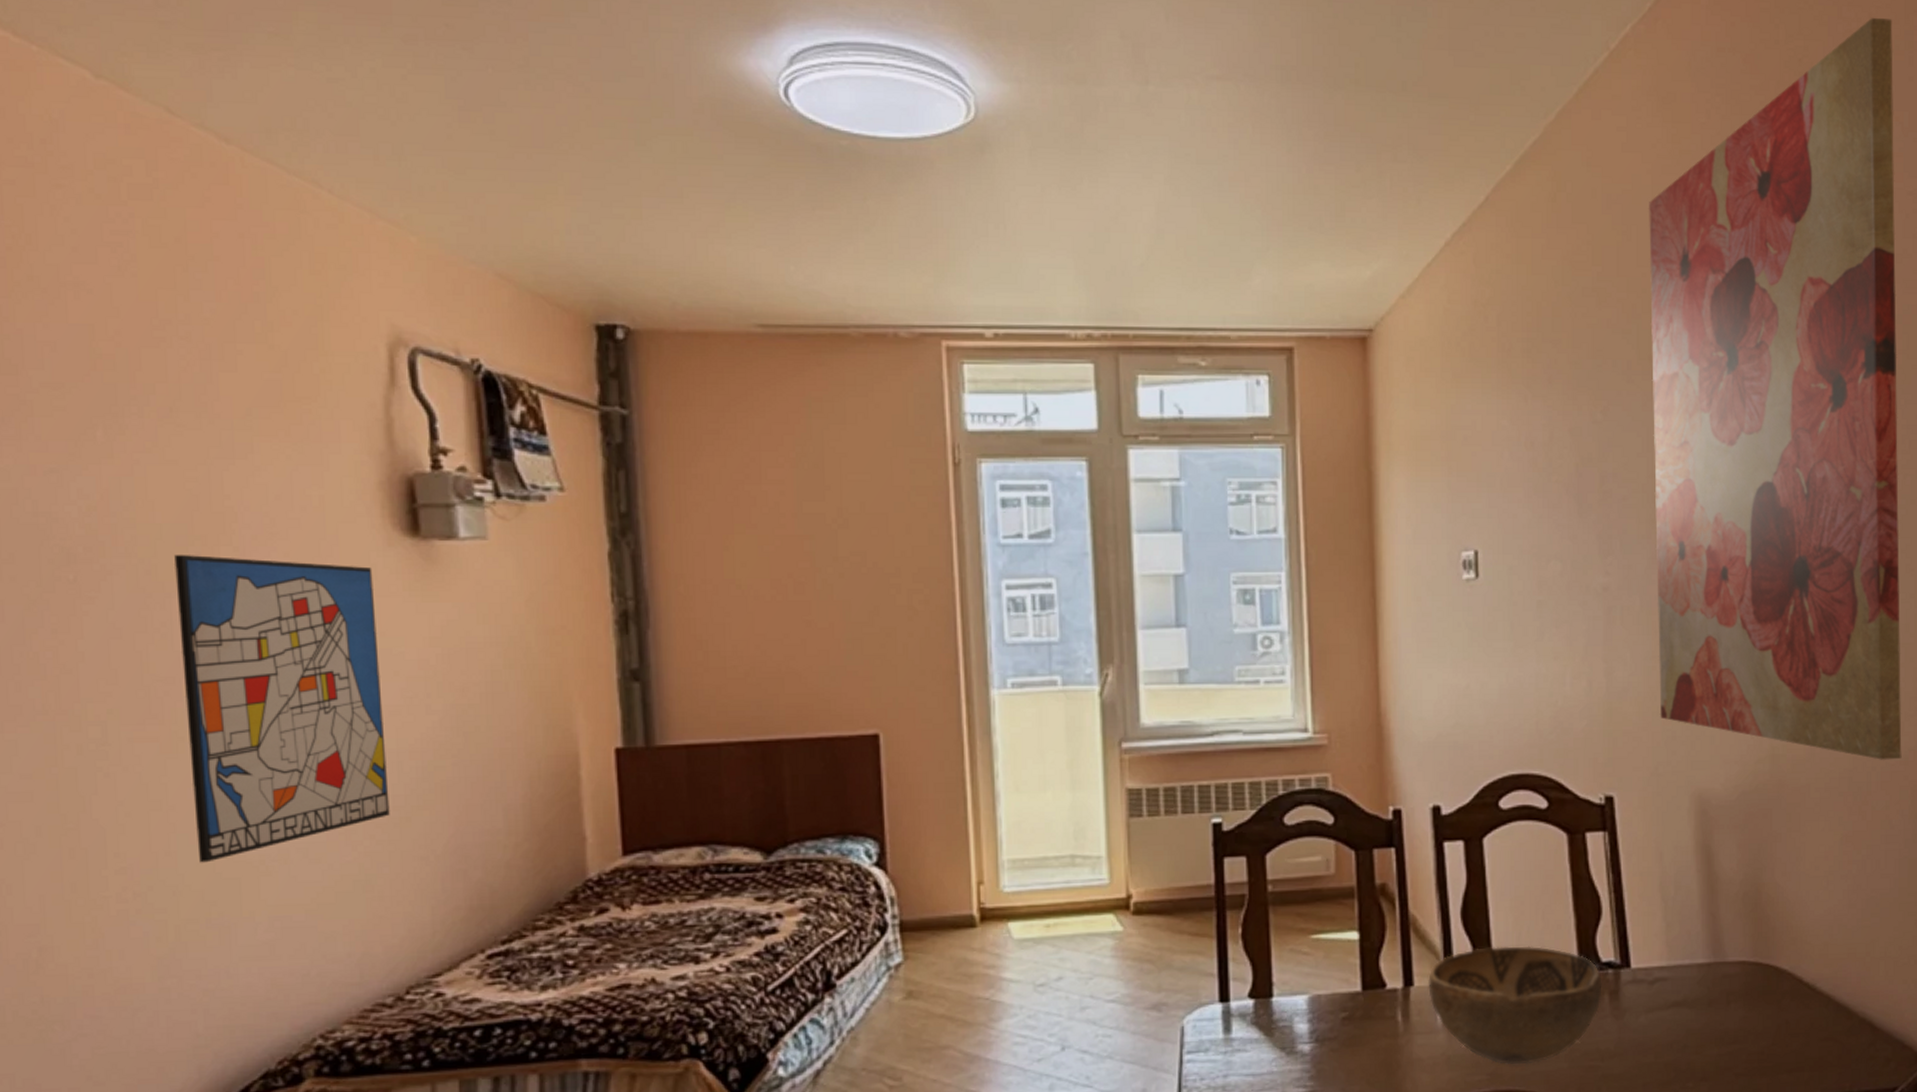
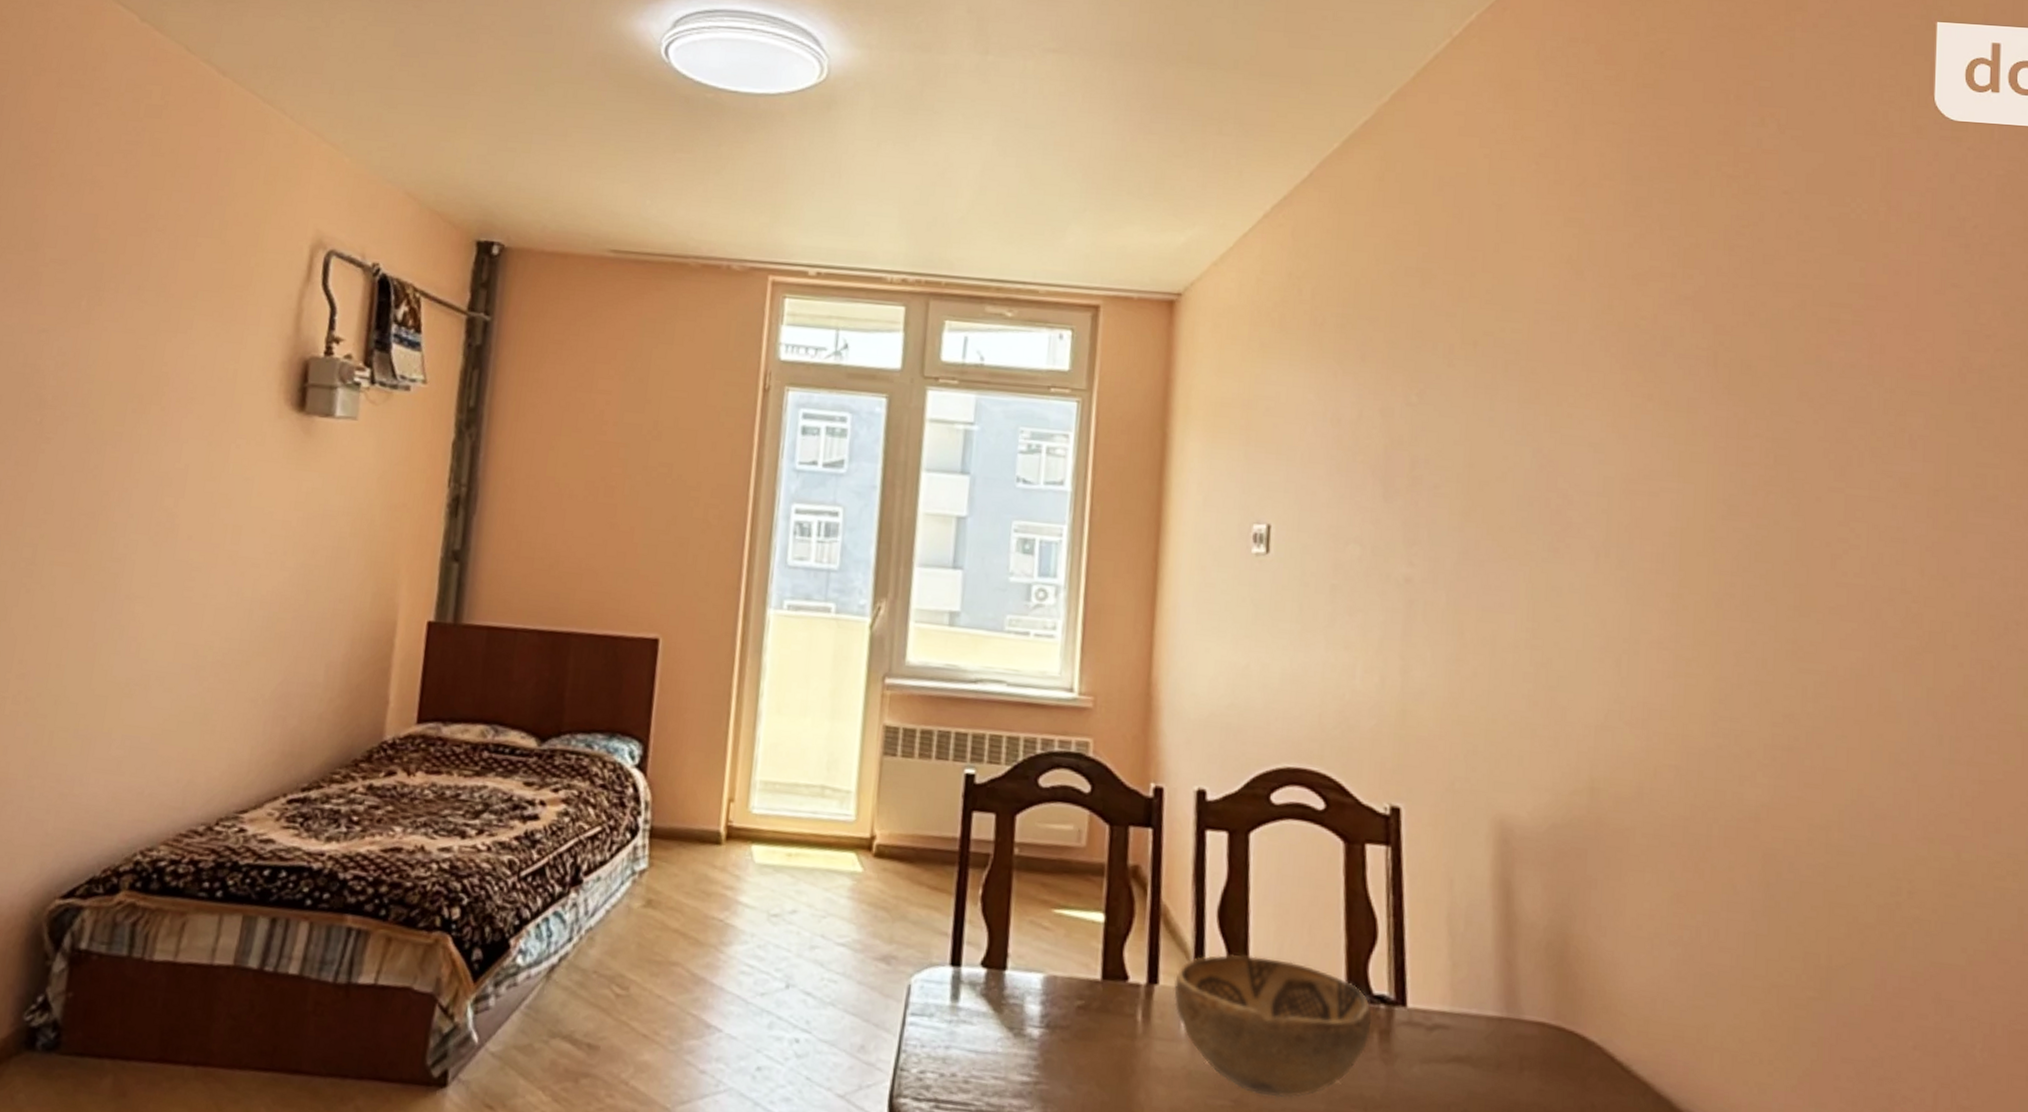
wall art: present [174,555,390,863] -> none [80,409,262,679]
wall art: present [1648,17,1902,760] -> none [1460,12,1771,815]

